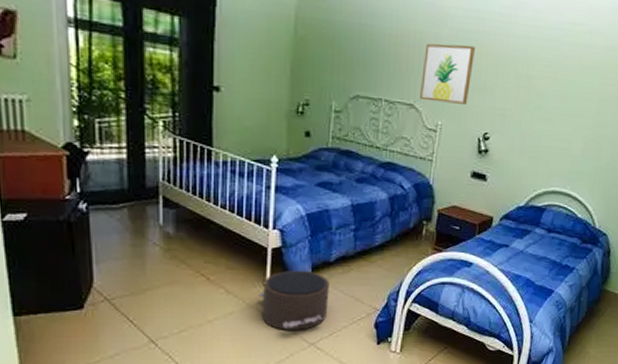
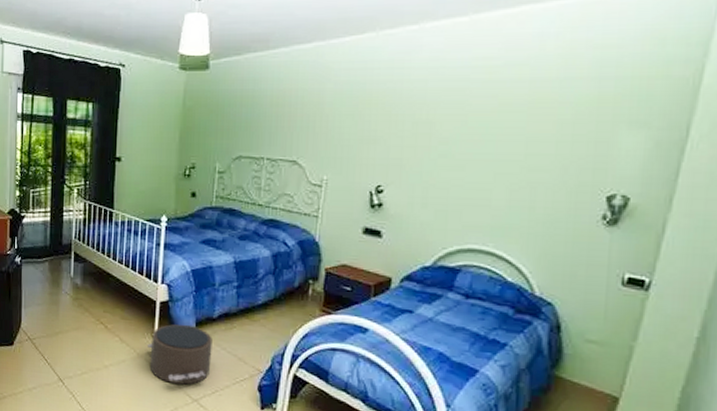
wall art: present [420,43,475,104] -> none [303,96,363,157]

